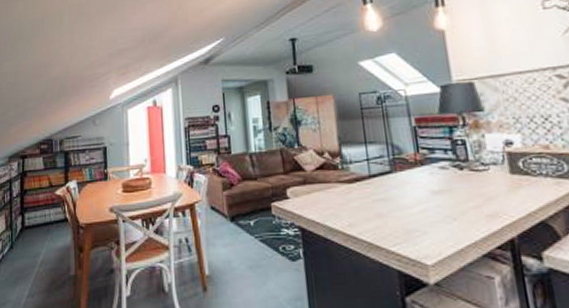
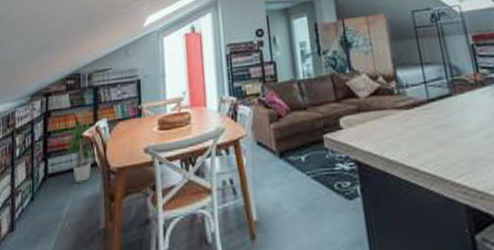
potted plant: none [36,182,66,235] -> present [61,122,95,182]

